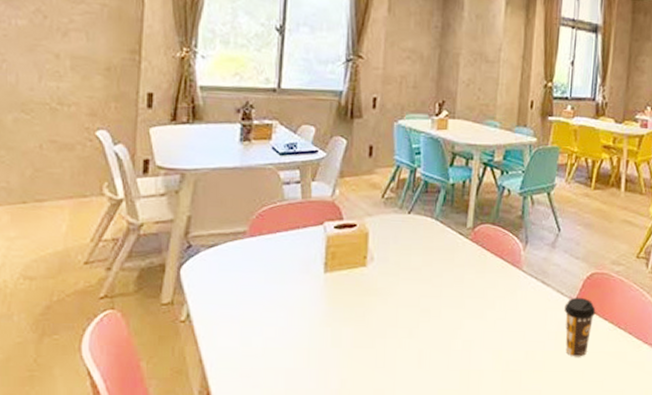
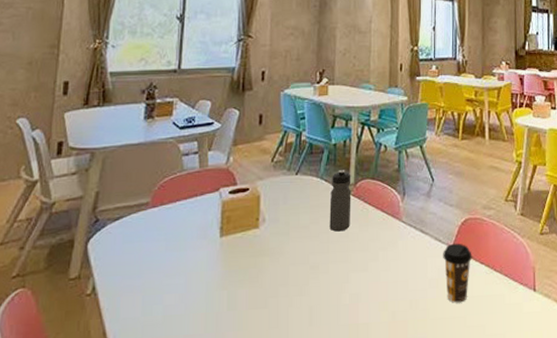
water bottle: none [443,212,469,276] -> present [329,170,351,232]

